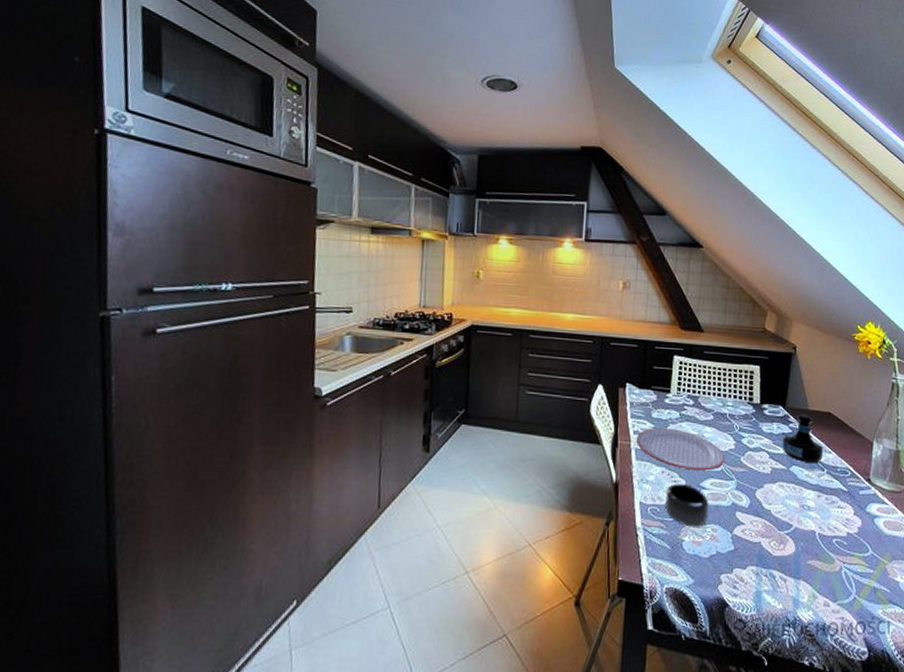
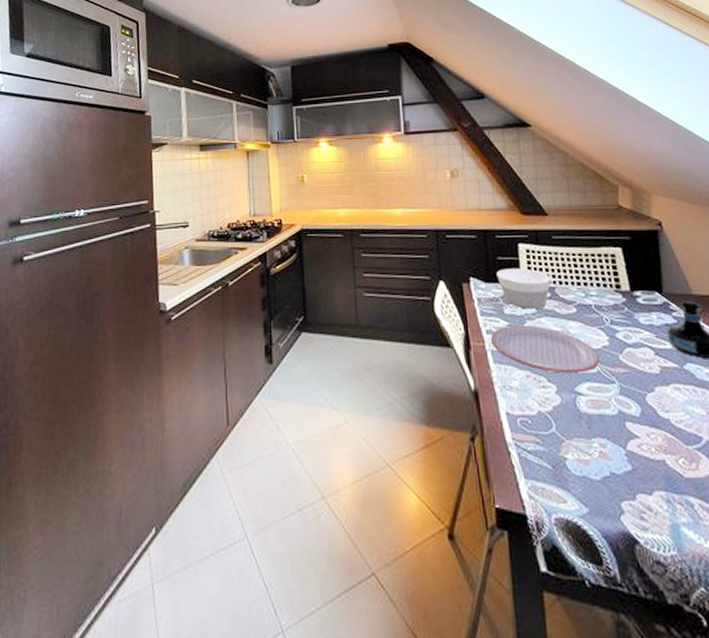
bowl: none [650,377,697,414] -> present [496,268,552,309]
mug: present [665,483,709,527] -> none [535,388,592,442]

